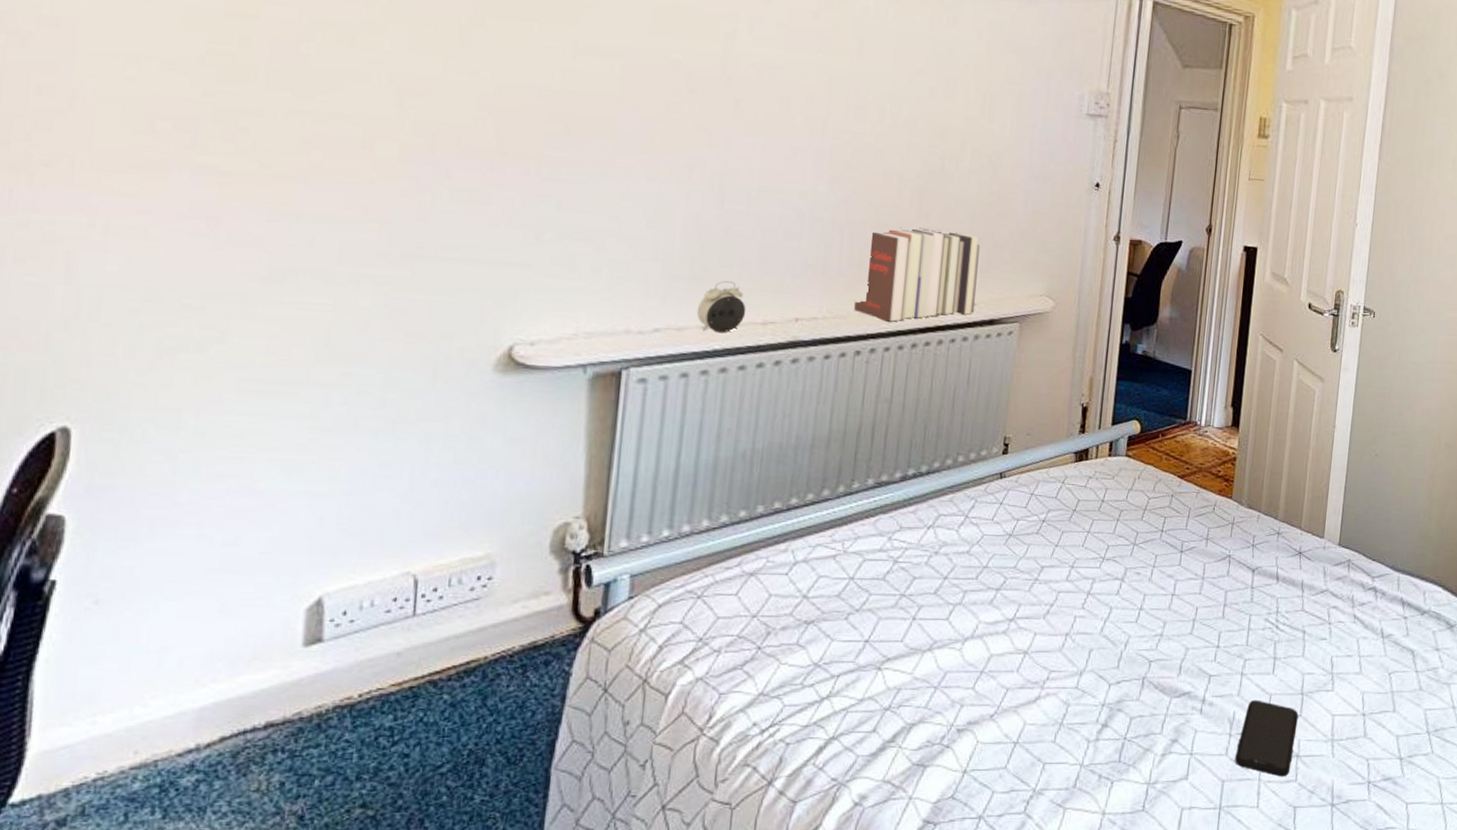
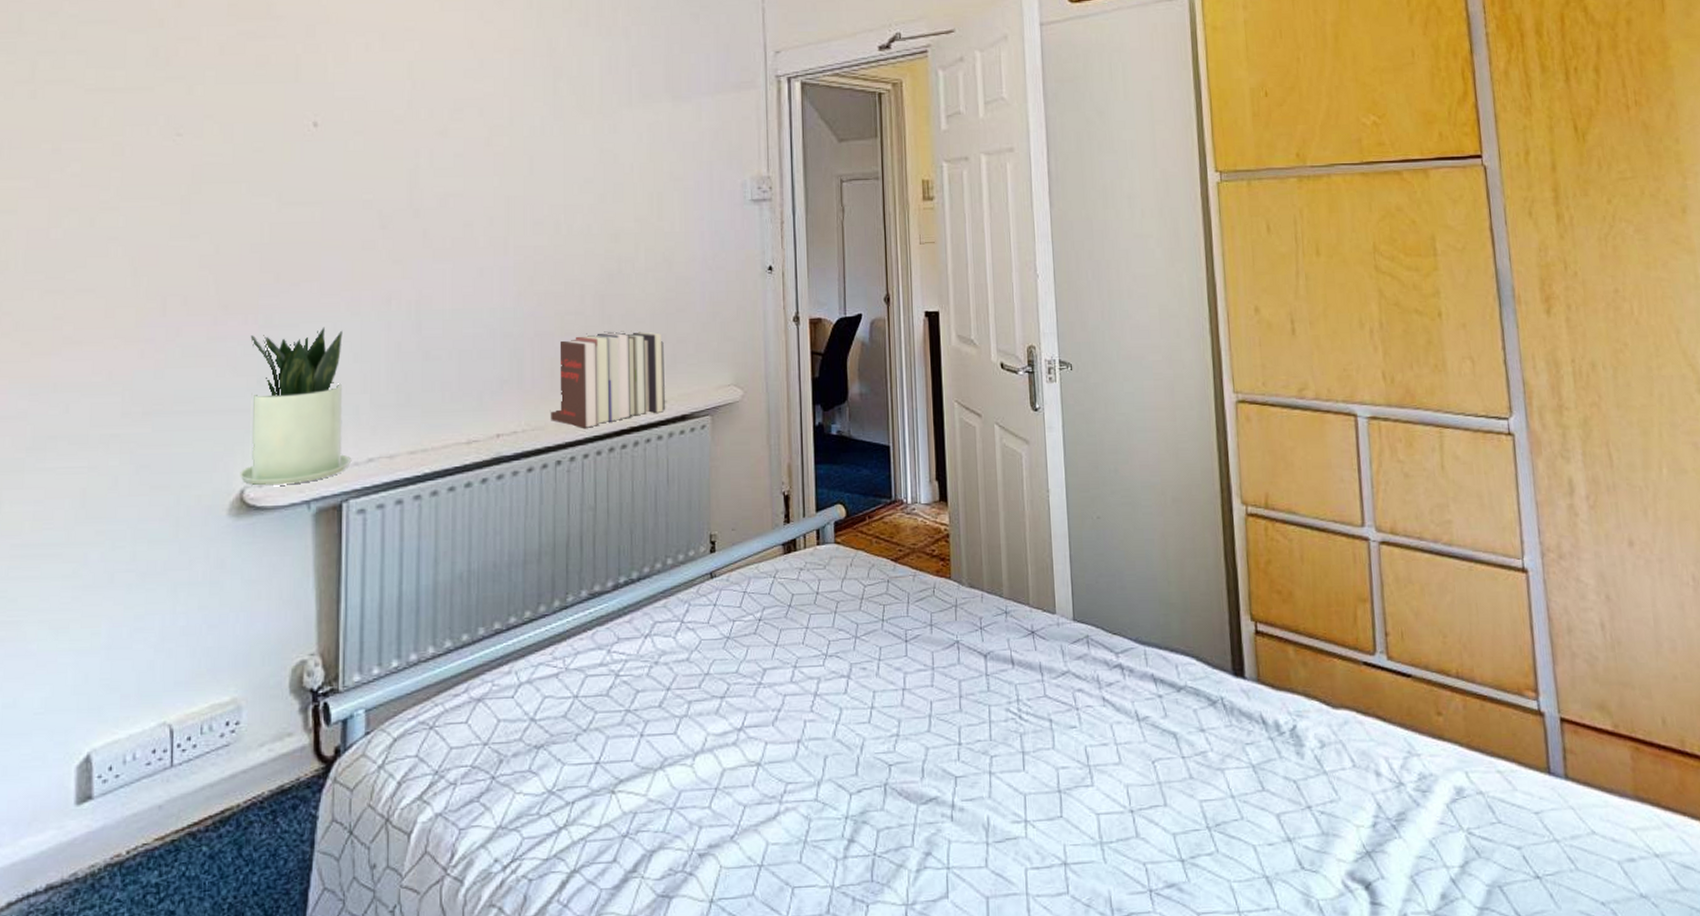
planter: none [509,187,637,347] -> present [240,327,351,486]
alarm clock: present [697,280,746,333] -> none [405,404,451,457]
smartphone: present [1235,699,1299,777] -> none [996,801,1060,890]

